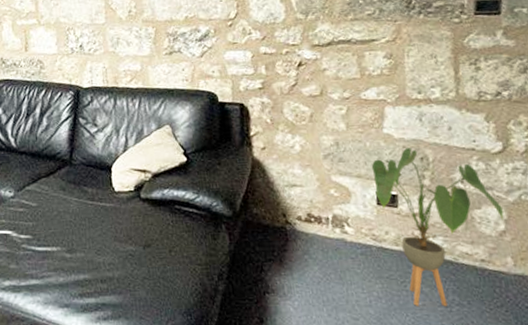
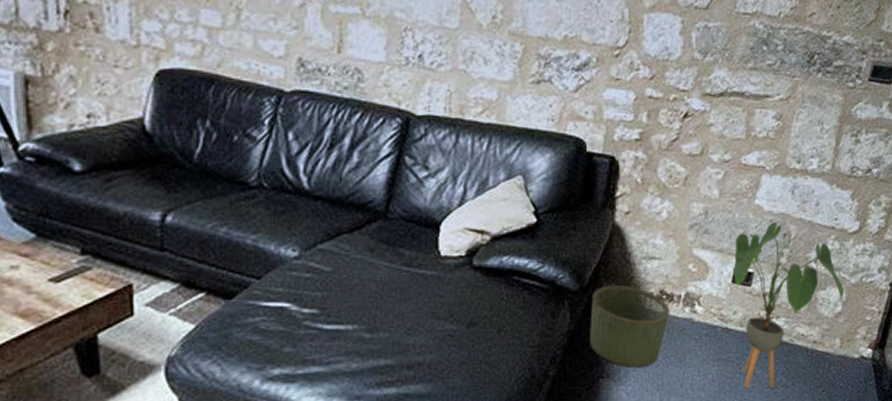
basket: none [245,210,322,285] -> present [589,285,671,368]

